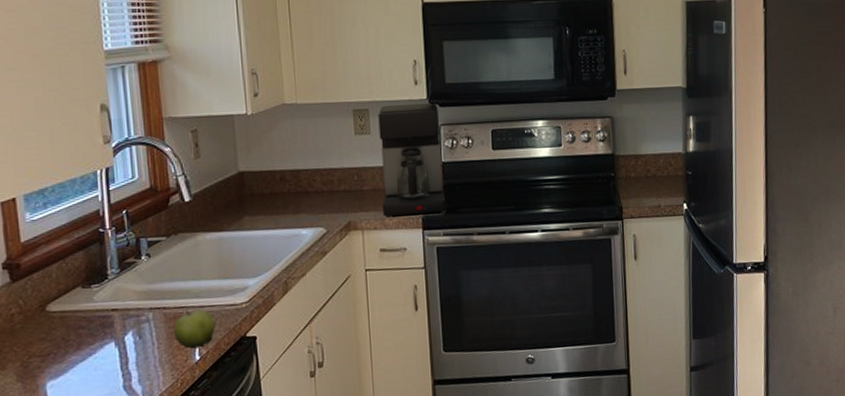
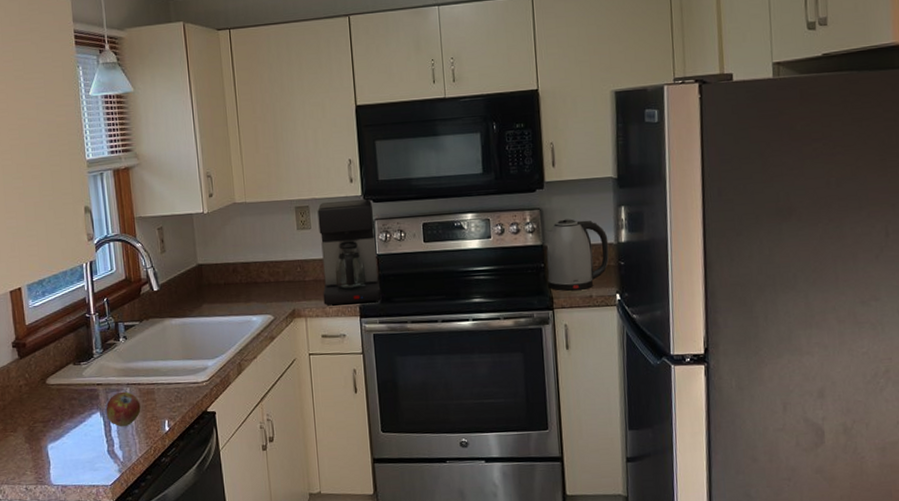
fruit: none [122,317,166,358] -> present [106,391,141,427]
fruit: present [173,309,215,348] -> none [146,386,181,420]
kettle: none [615,127,678,201] -> present [544,219,610,291]

